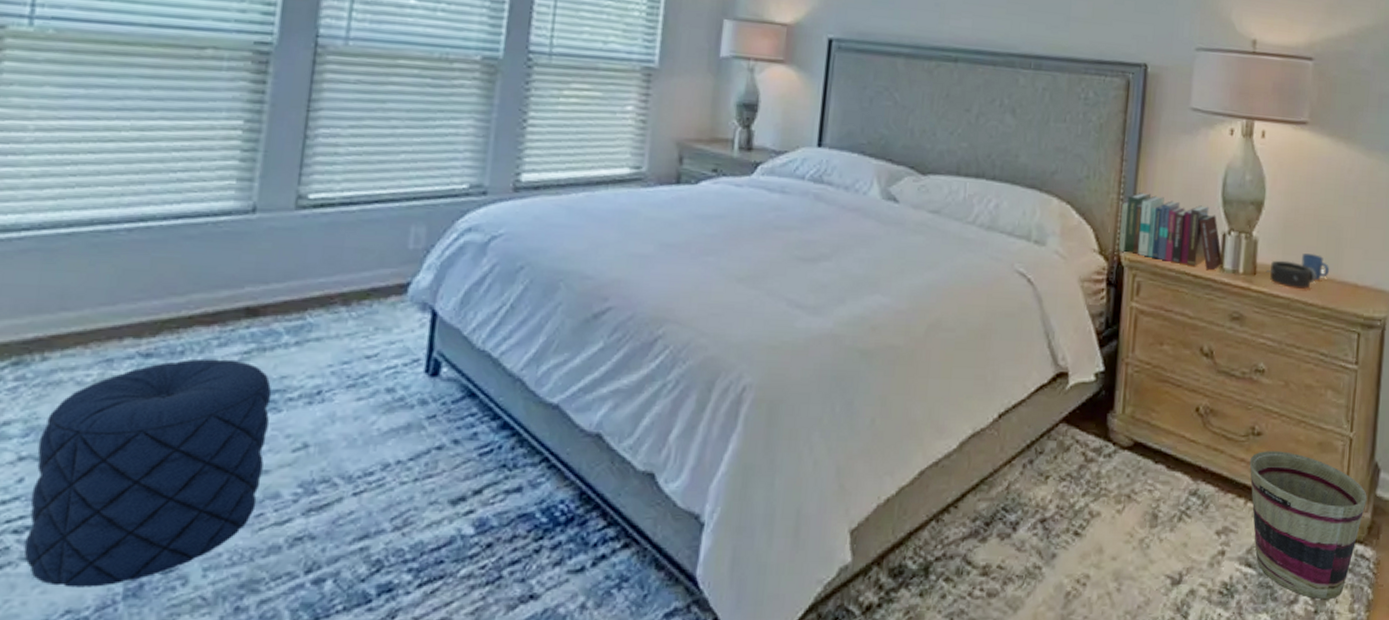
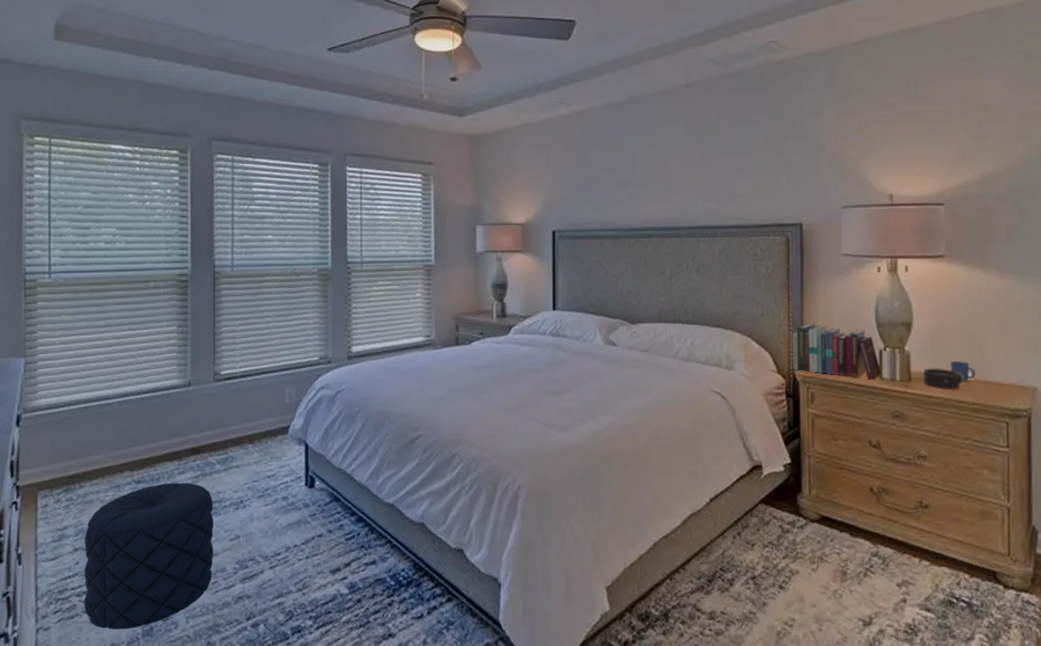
basket: present [1249,451,1367,599] -> none [920,520,1028,636]

